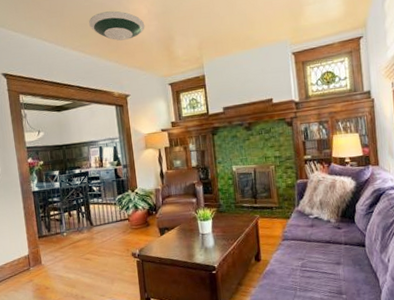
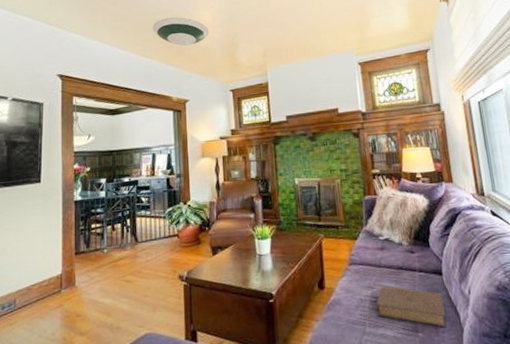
book: none [306,257,367,290] -> present [376,285,446,328]

